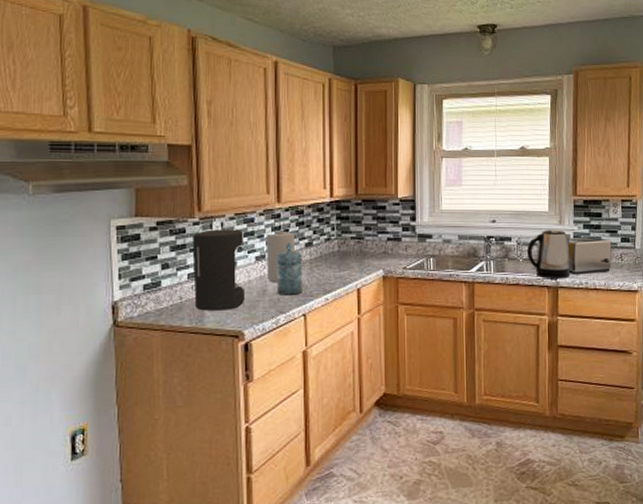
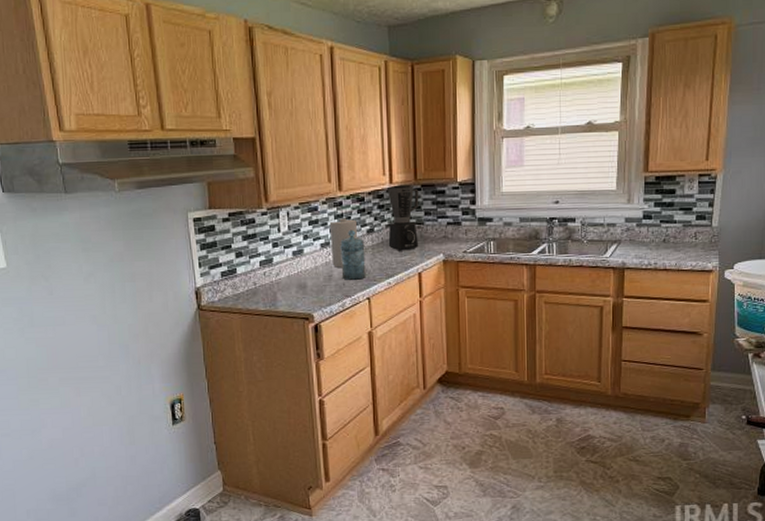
coffee maker: present [192,229,244,311] -> none [262,218,312,296]
blender: none [327,199,360,266] -> present [386,185,419,251]
kettle: present [526,229,571,279] -> none [591,208,641,261]
toaster: present [568,237,612,275] -> none [636,215,685,256]

